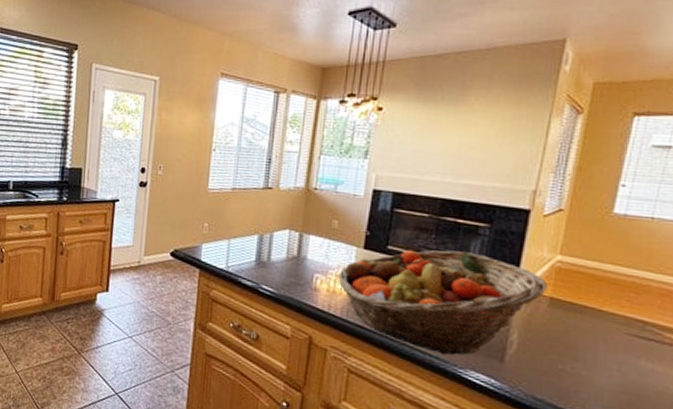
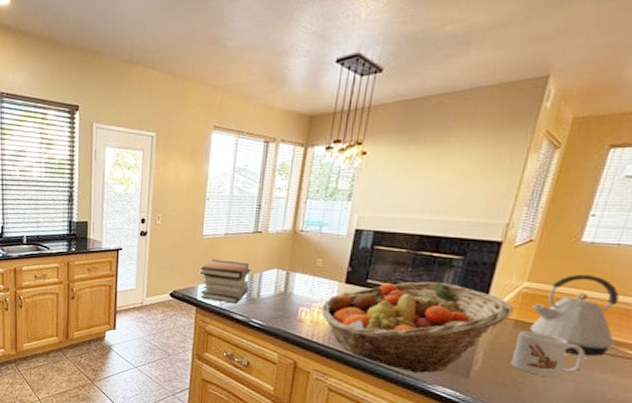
book stack: none [203,216,261,268] -> present [199,259,251,304]
mug: none [548,310,629,365] -> present [510,331,586,377]
kettle: none [566,248,659,343] -> present [529,274,620,357]

